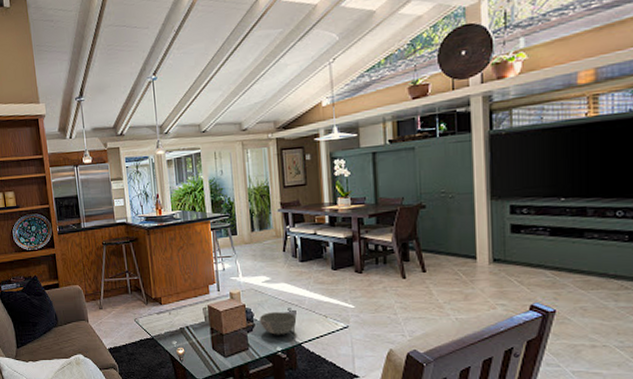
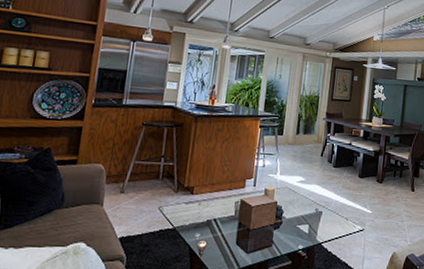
bowl: present [259,312,297,335] -> none [287,211,322,234]

